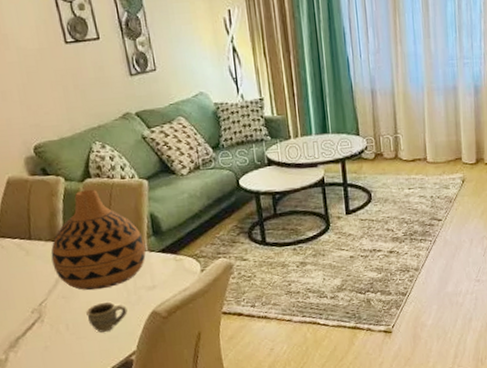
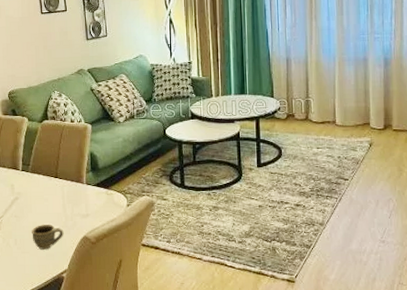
vase: present [51,189,146,291] -> none [10,129,84,213]

